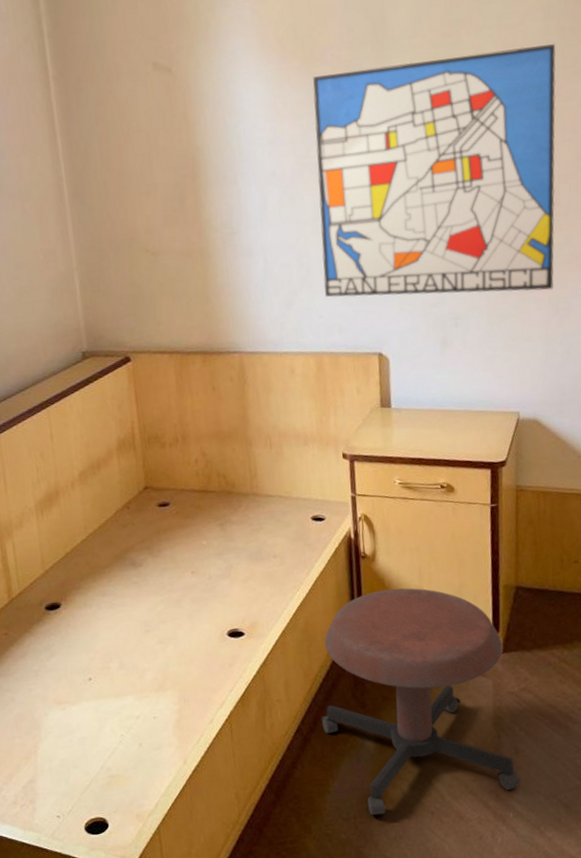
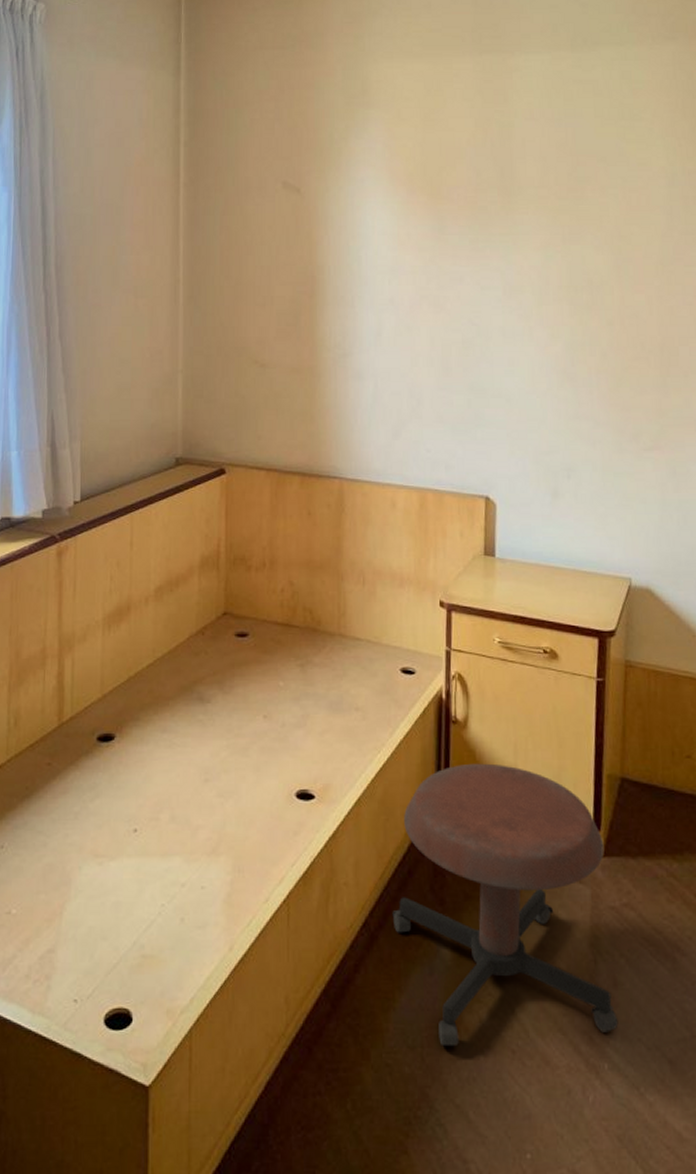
wall art: present [313,44,556,297] -> none [433,209,679,452]

